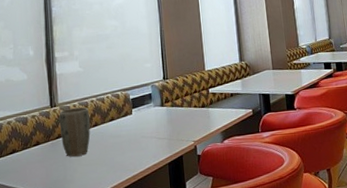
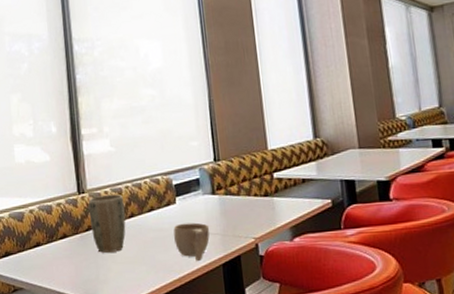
cup: none [130,129,159,161] -> present [173,222,210,261]

